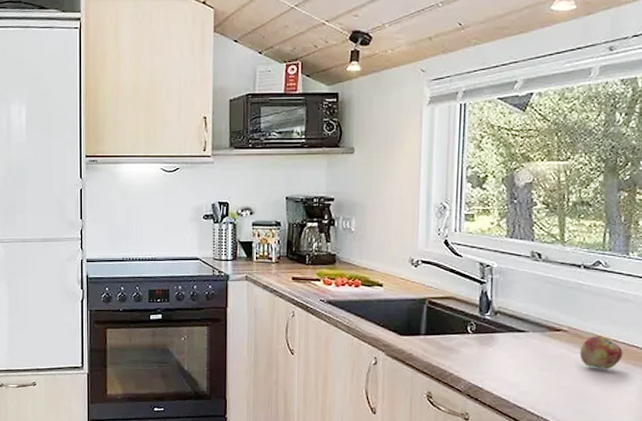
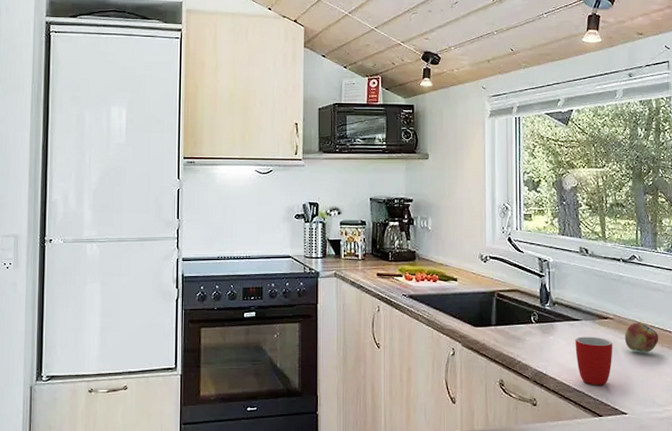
mug: none [518,349,565,403] -> present [575,336,613,386]

